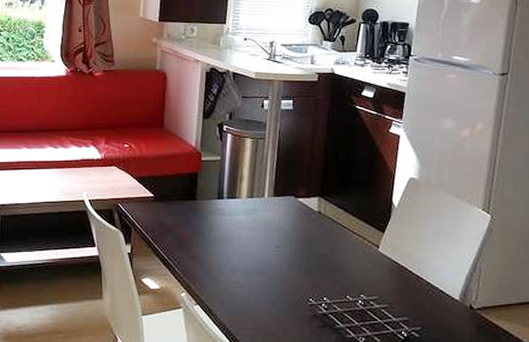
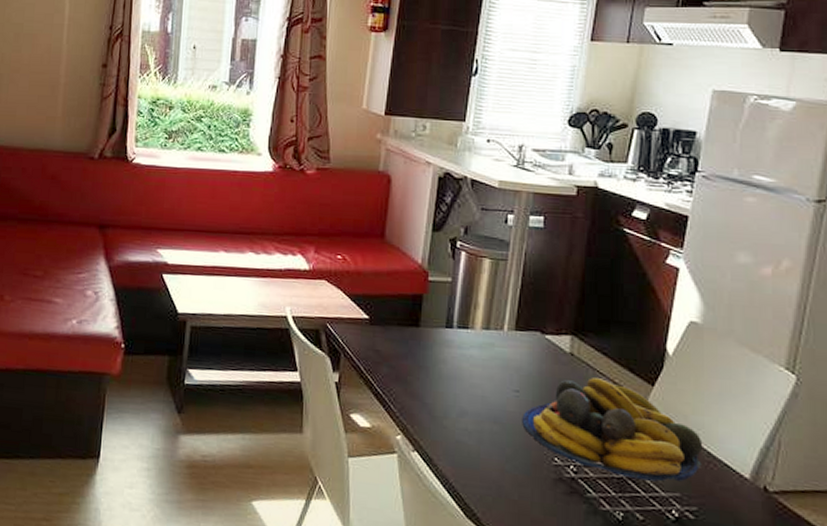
fruit bowl: none [282,230,424,310] -> present [522,377,703,482]

